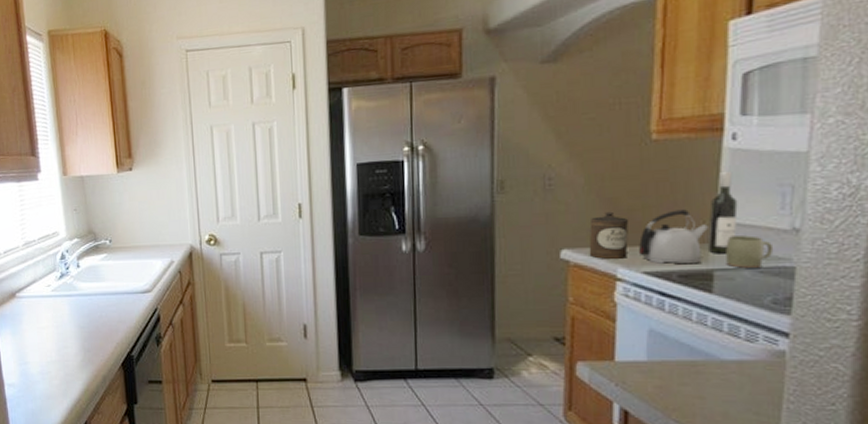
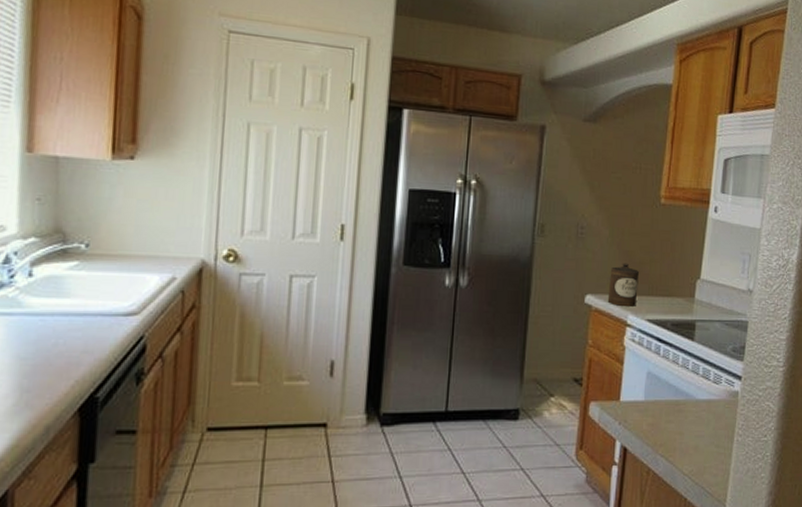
kettle: present [639,209,708,264] -> none [645,266,695,314]
bottle: present [708,170,738,254] -> none [694,237,715,307]
mug: present [726,235,774,268] -> none [705,292,736,320]

